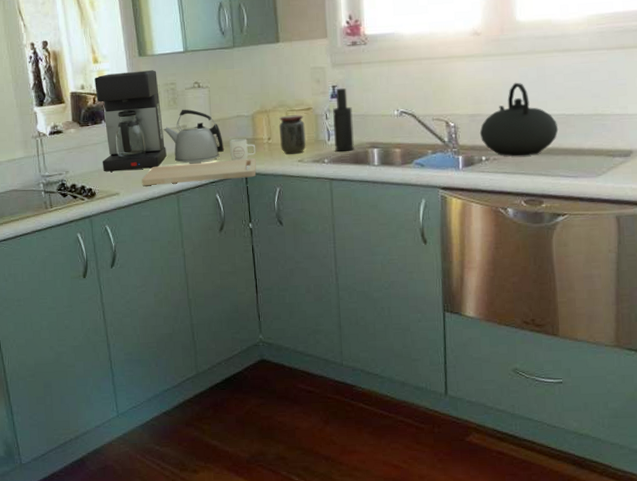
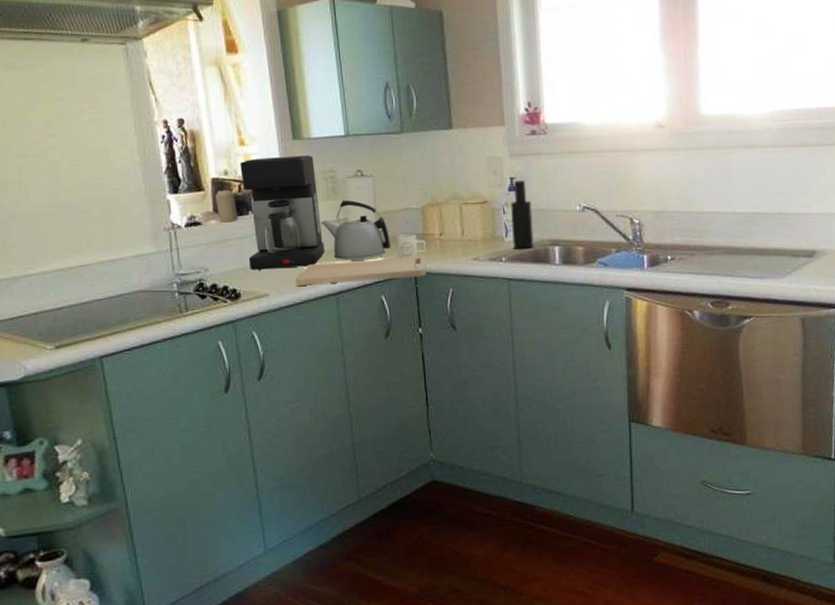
candle: none [73,101,93,131] -> present [214,189,238,223]
jar: present [278,114,306,154] -> none [451,208,482,252]
teapot: present [479,82,559,156] -> none [664,178,744,255]

